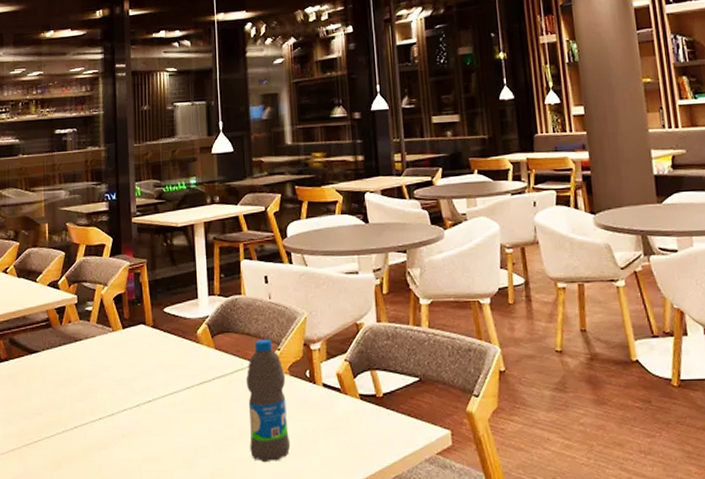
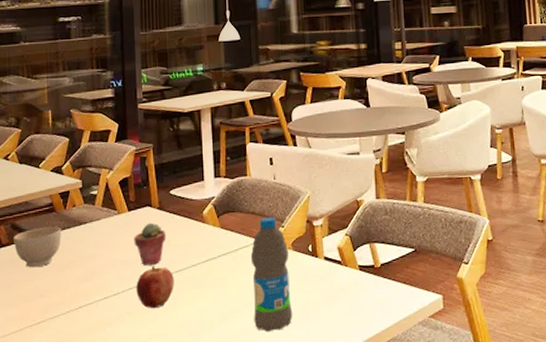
bowl: none [11,342,58,385] -> present [13,226,62,268]
potted succulent: none [128,341,161,386] -> present [134,222,166,265]
apple: none [130,387,168,432] -> present [136,266,174,309]

